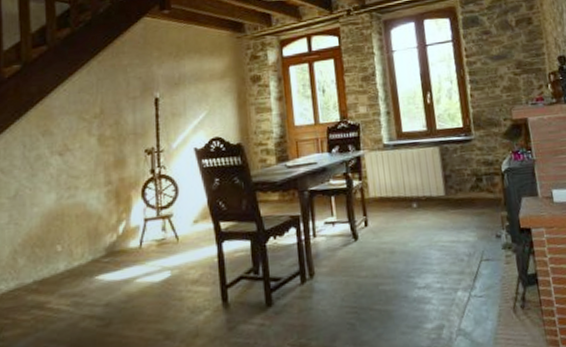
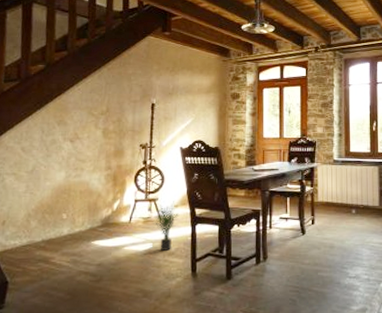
potted plant: none [168,215,200,279] -> present [152,201,179,251]

